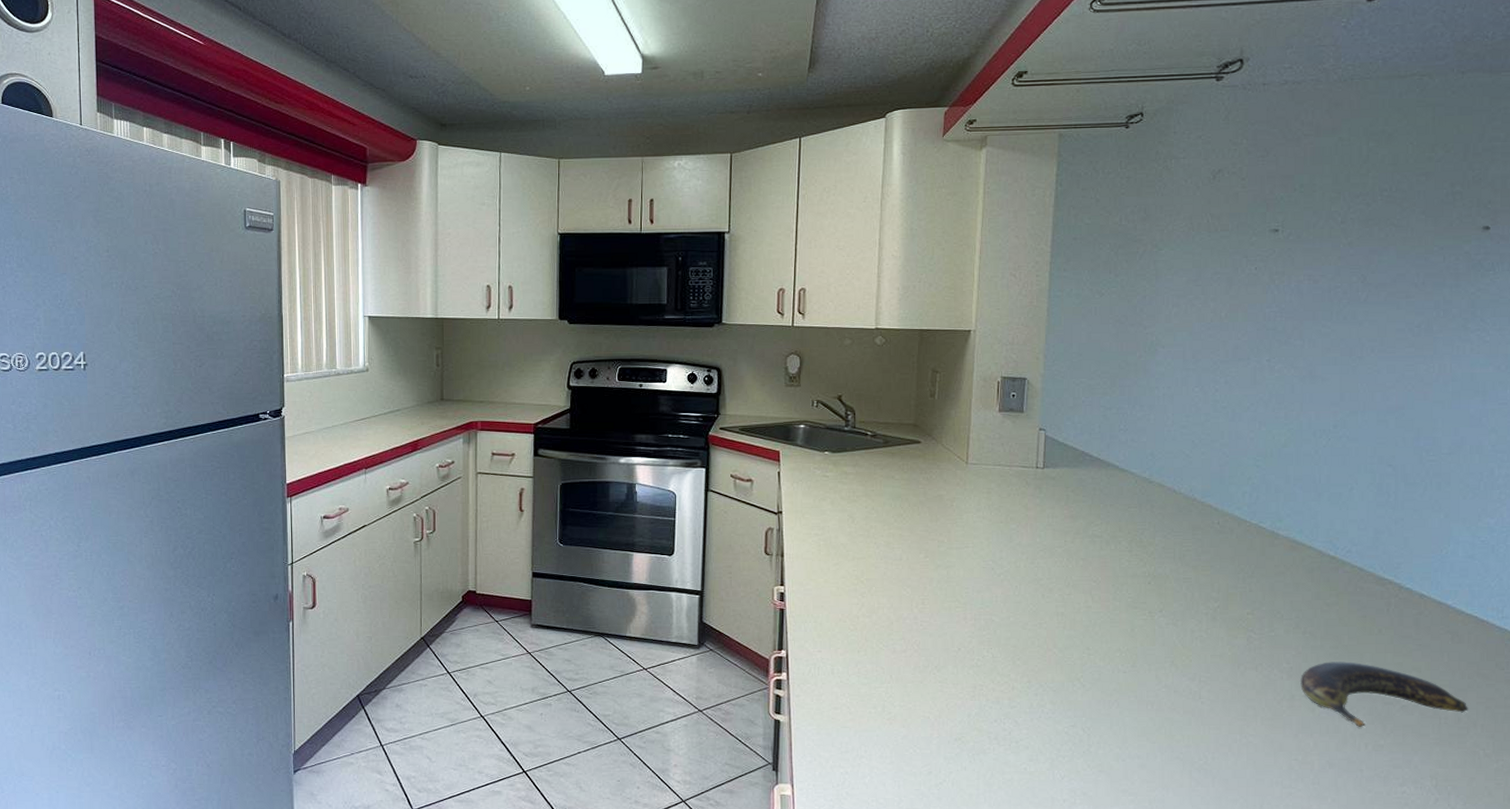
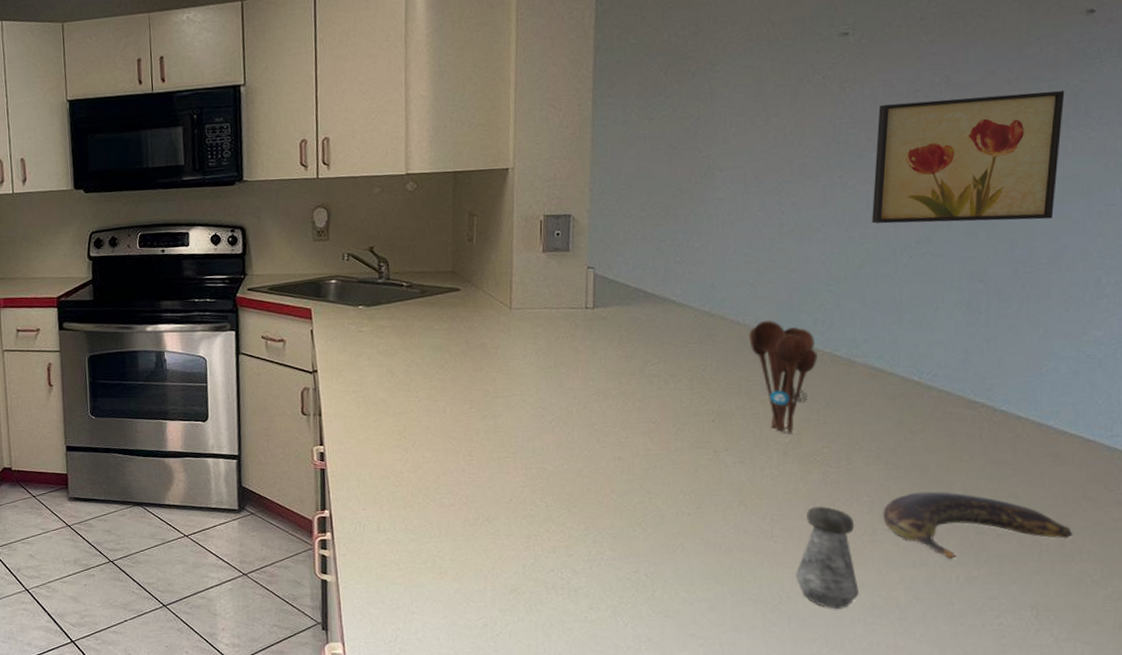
utensil holder: none [1184,490,1245,599] -> present [749,320,817,434]
salt shaker: none [1220,670,1277,771] -> present [795,506,859,609]
wall art: none [1296,296,1464,413] -> present [872,91,1065,224]

